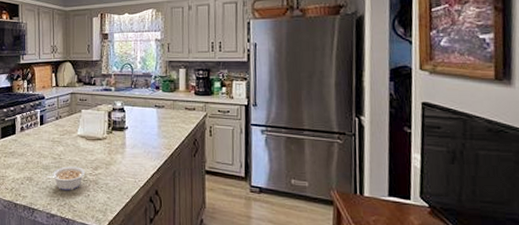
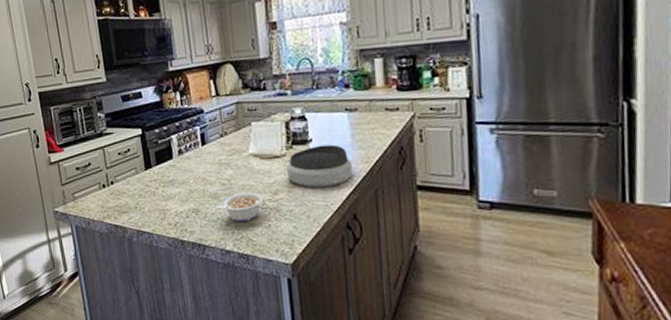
bowl: none [106,132,157,167] -> present [287,144,353,188]

